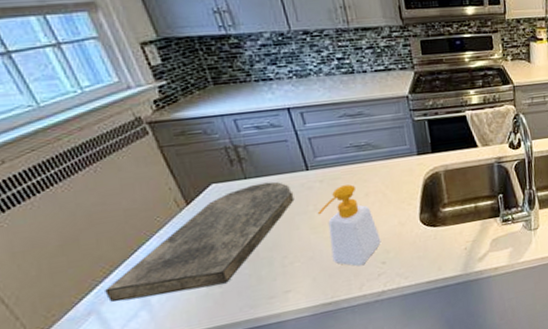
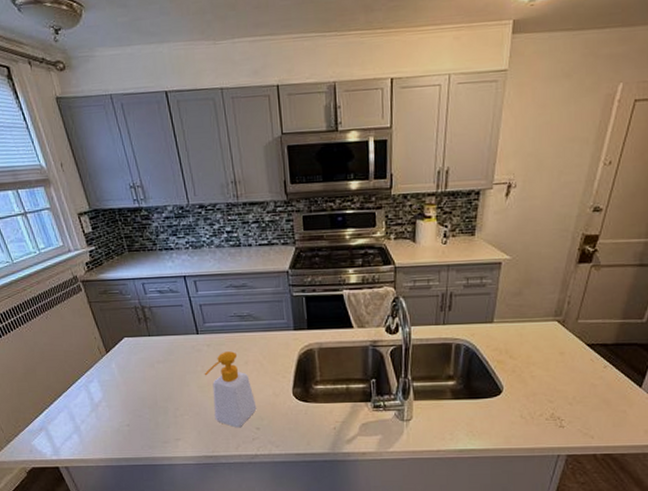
cutting board: present [105,181,294,303] -> none [51,341,186,424]

